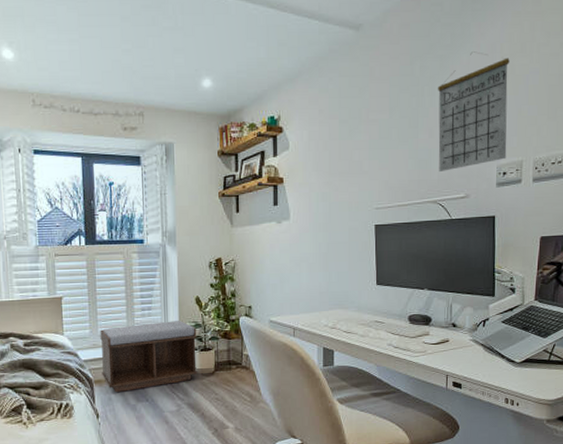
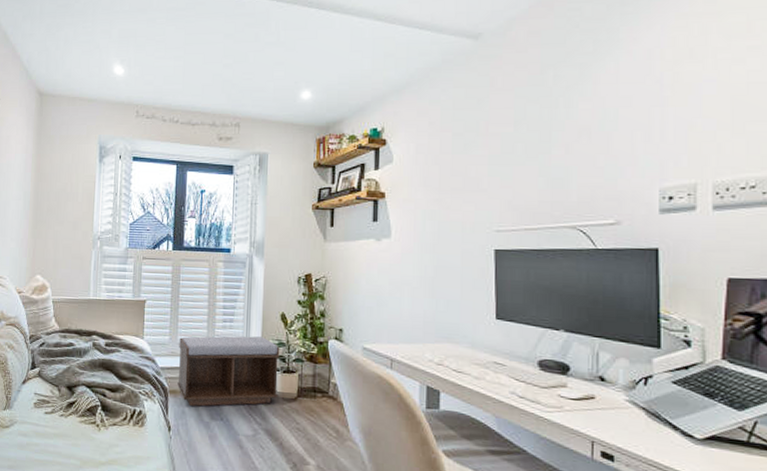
calendar: present [438,51,510,171] -> none [577,58,674,193]

